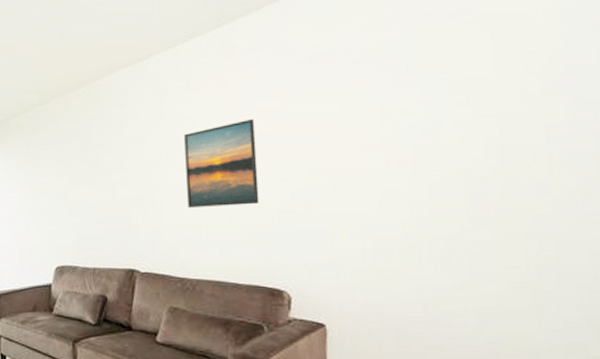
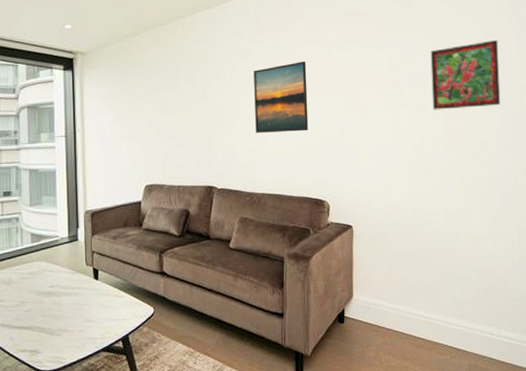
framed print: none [445,69,575,173] -> present [430,39,501,110]

